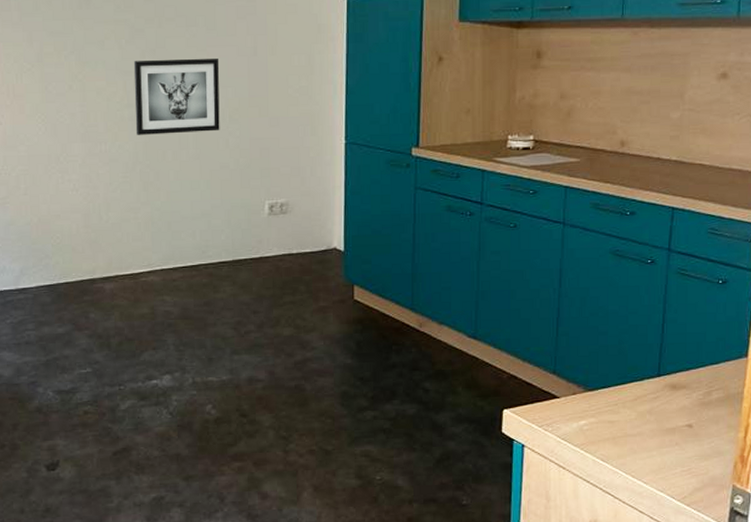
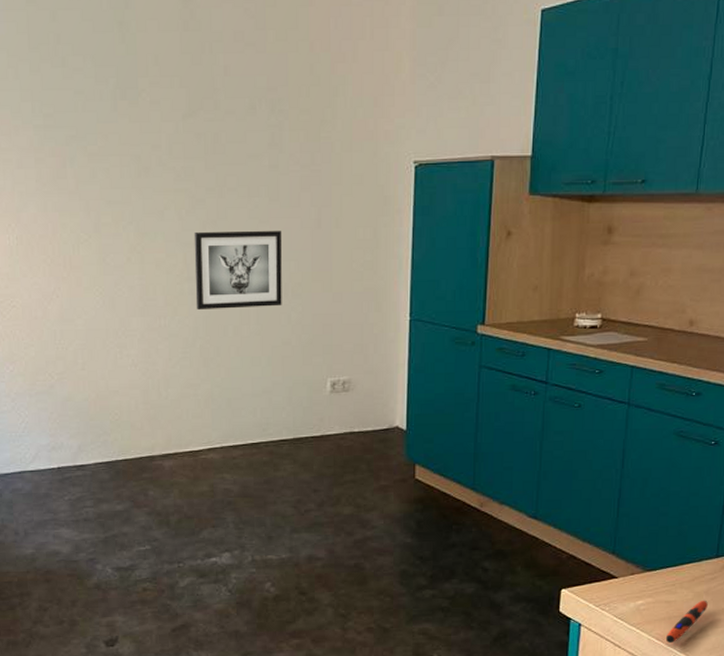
pen: none [610,419,651,465] -> present [665,600,708,644]

